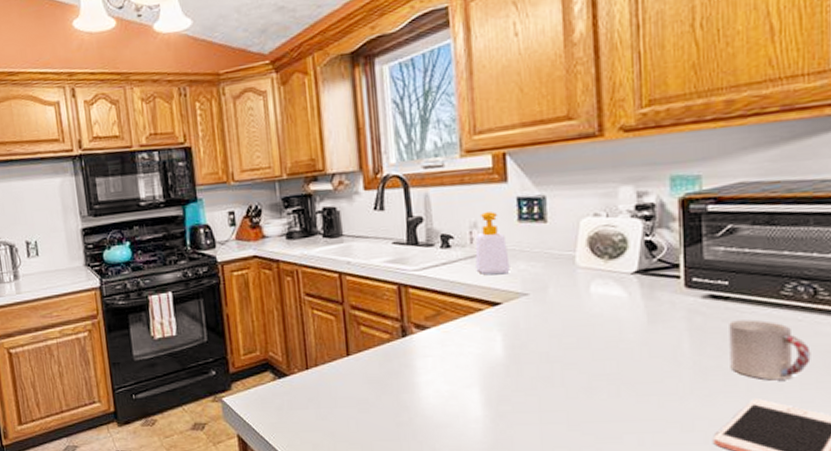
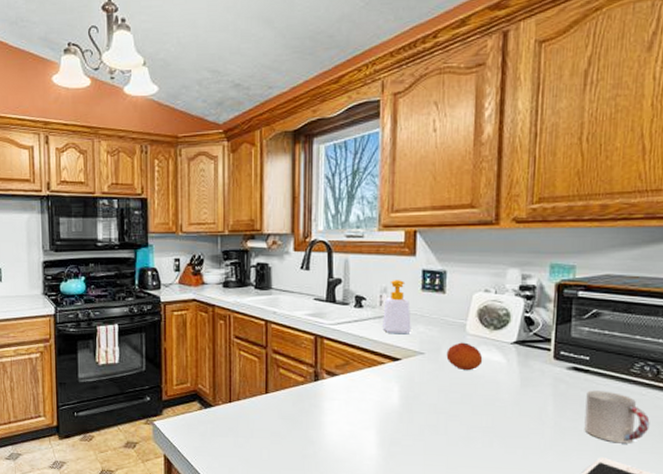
fruit: none [555,277,599,309] -> present [446,342,483,370]

